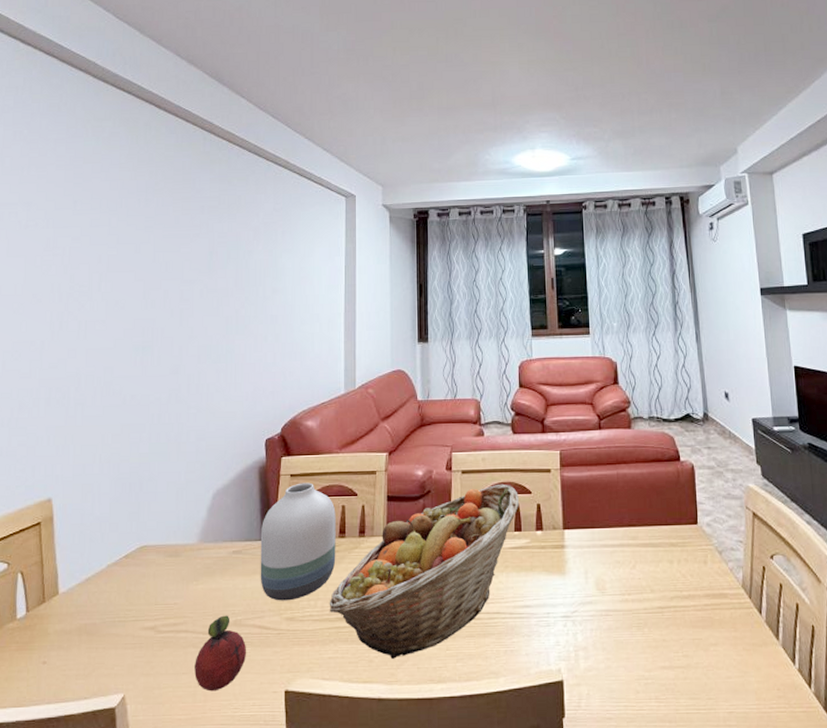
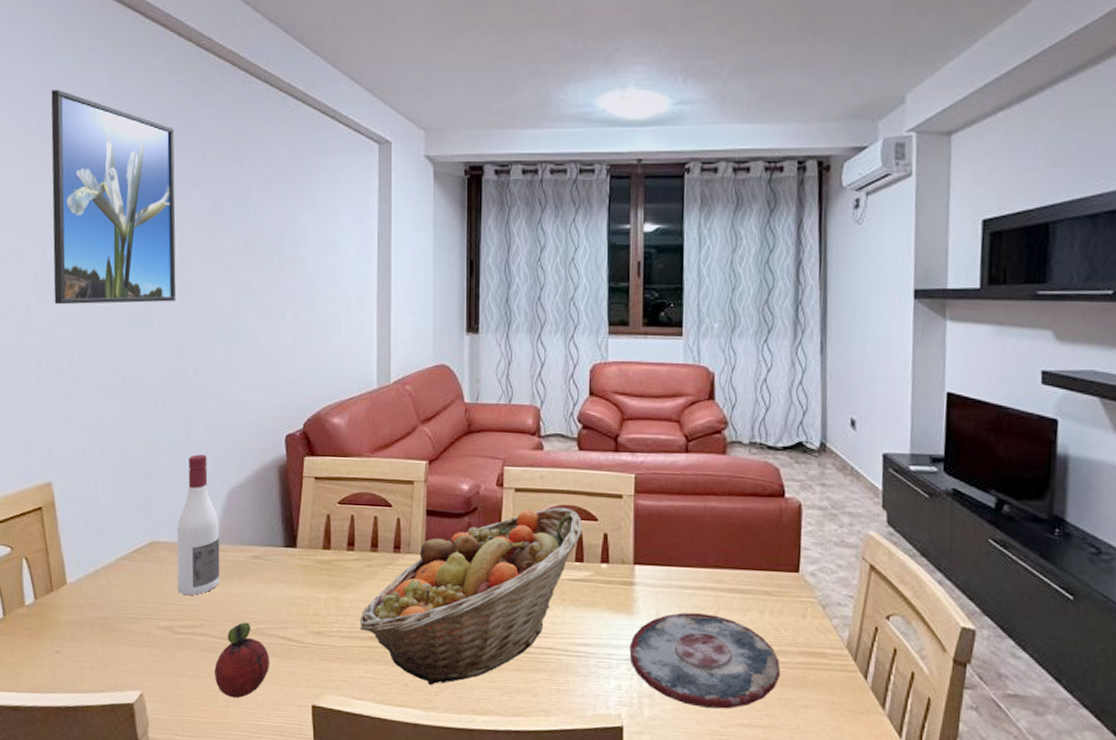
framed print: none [67,165,179,340] -> present [51,89,177,305]
wine bottle: none [163,462,204,595] -> present [176,454,220,596]
vase: present [260,482,336,601] -> none [282,487,367,614]
plate: none [564,567,691,655] -> present [629,612,781,709]

